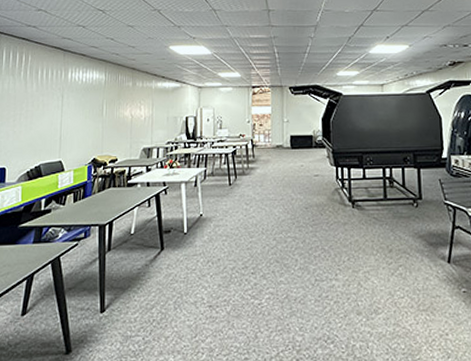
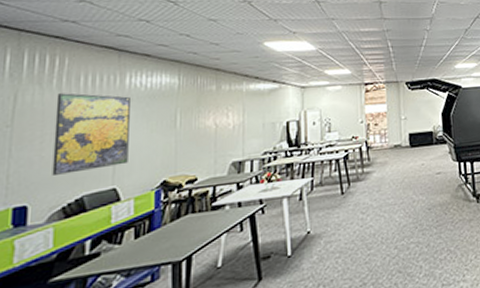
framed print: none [20,83,71,146] -> present [52,93,130,175]

